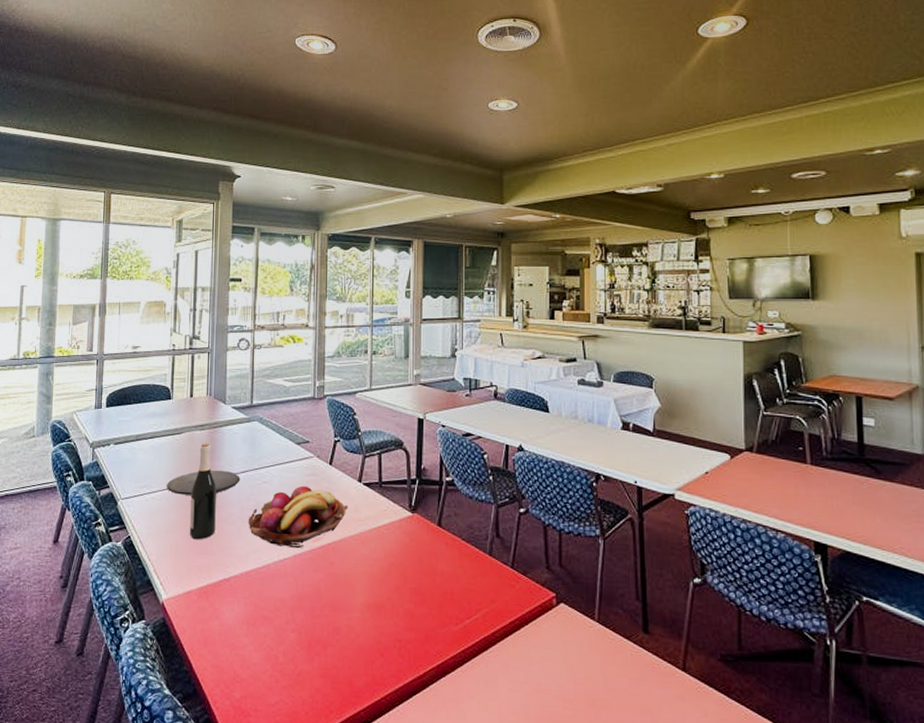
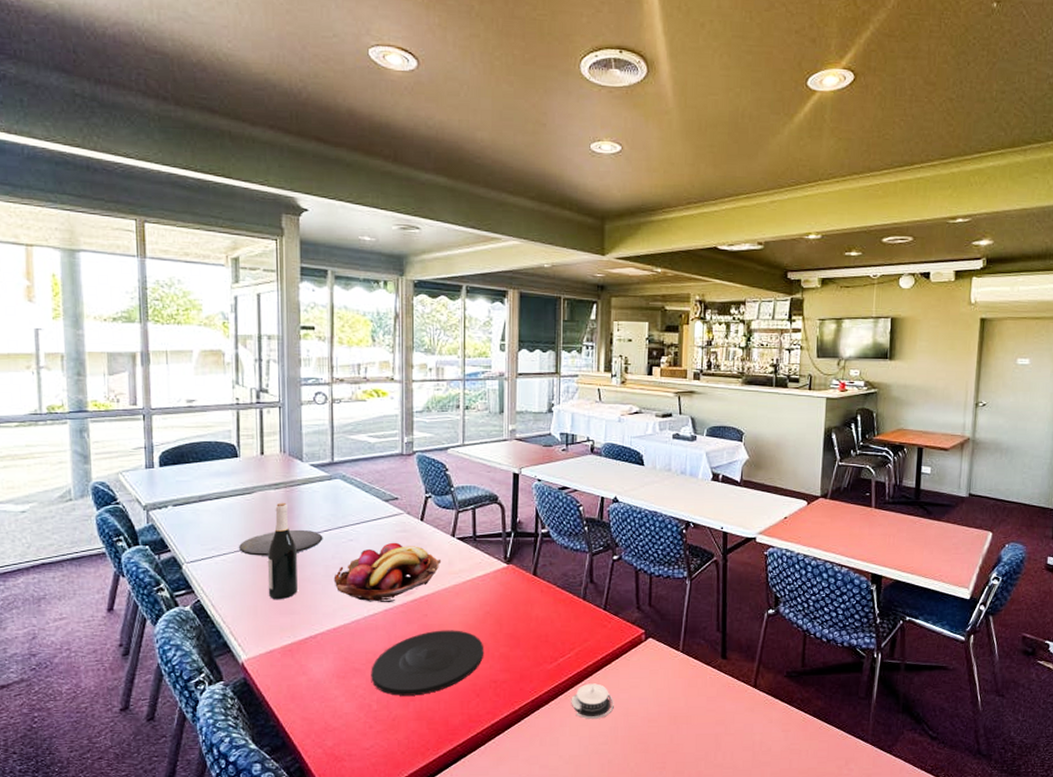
plate: none [278,580,389,650] -> present [371,630,484,696]
architectural model: none [478,651,525,694] -> present [571,683,614,720]

